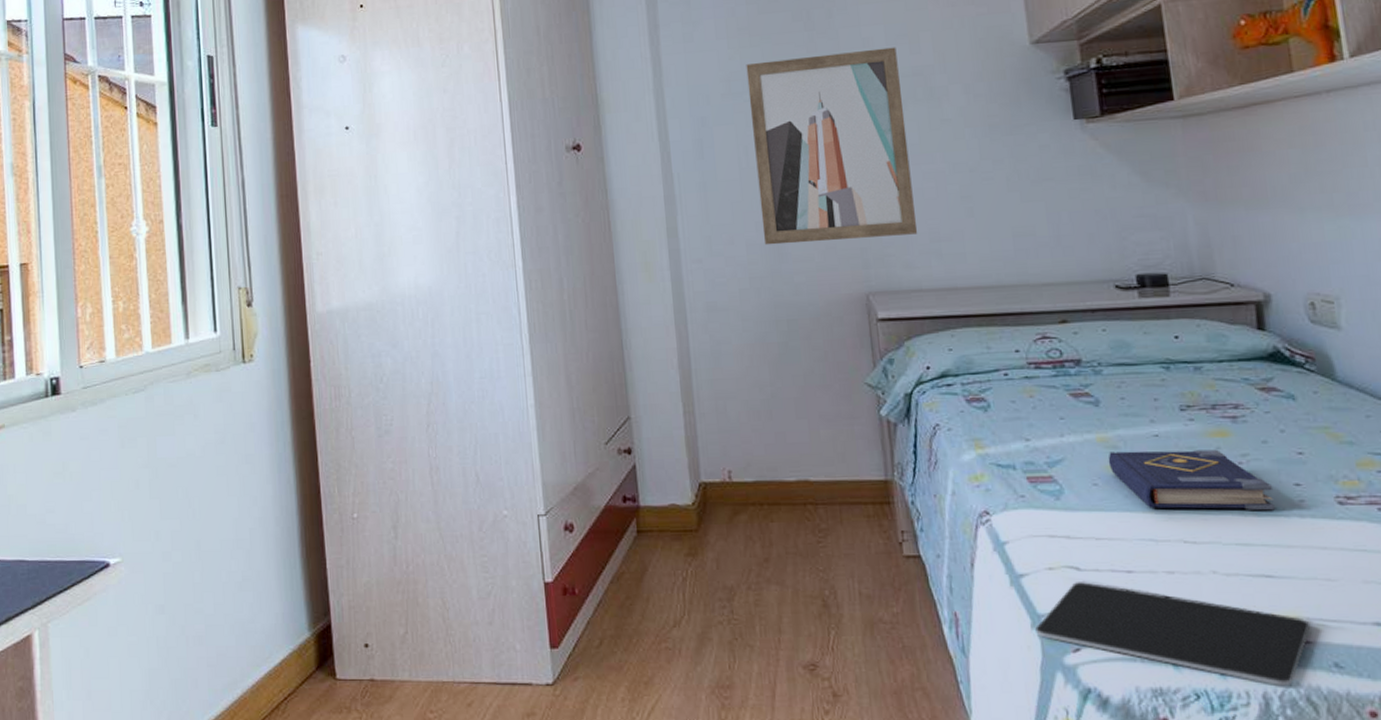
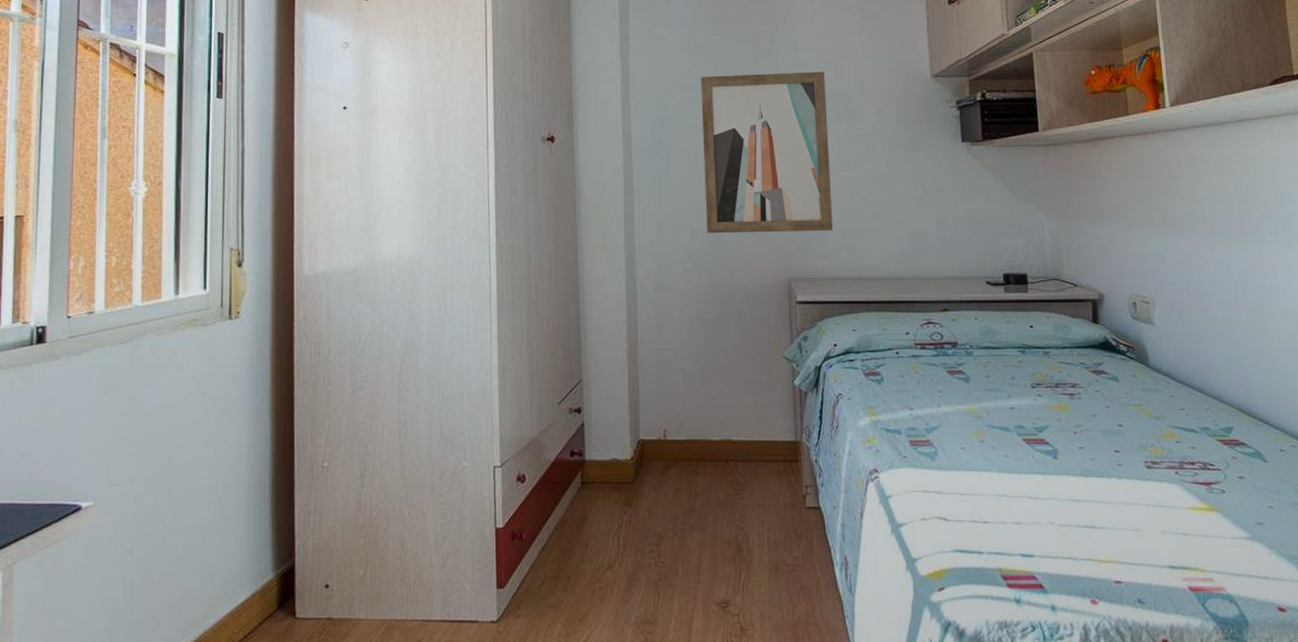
tablet: present [1035,582,1311,685] -> none [909,531,1122,618]
book: present [1108,449,1276,511] -> none [974,420,1100,473]

